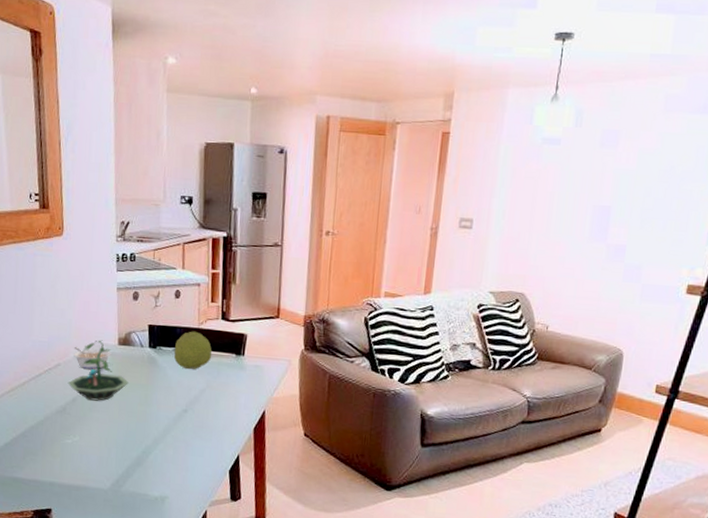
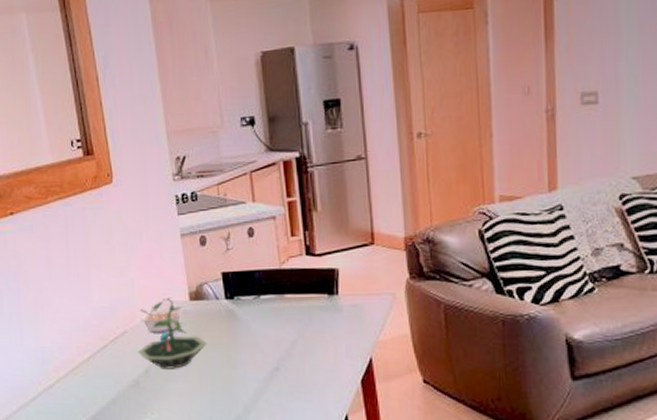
fruit: present [174,331,212,370] -> none [254,273,300,320]

